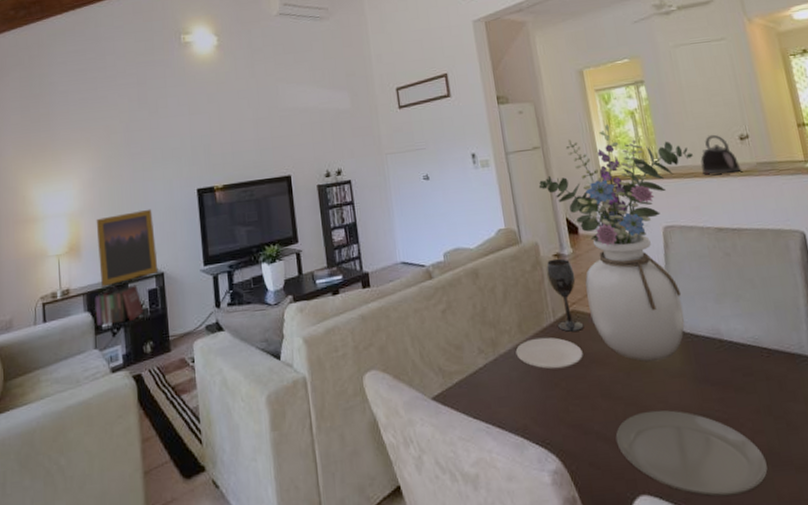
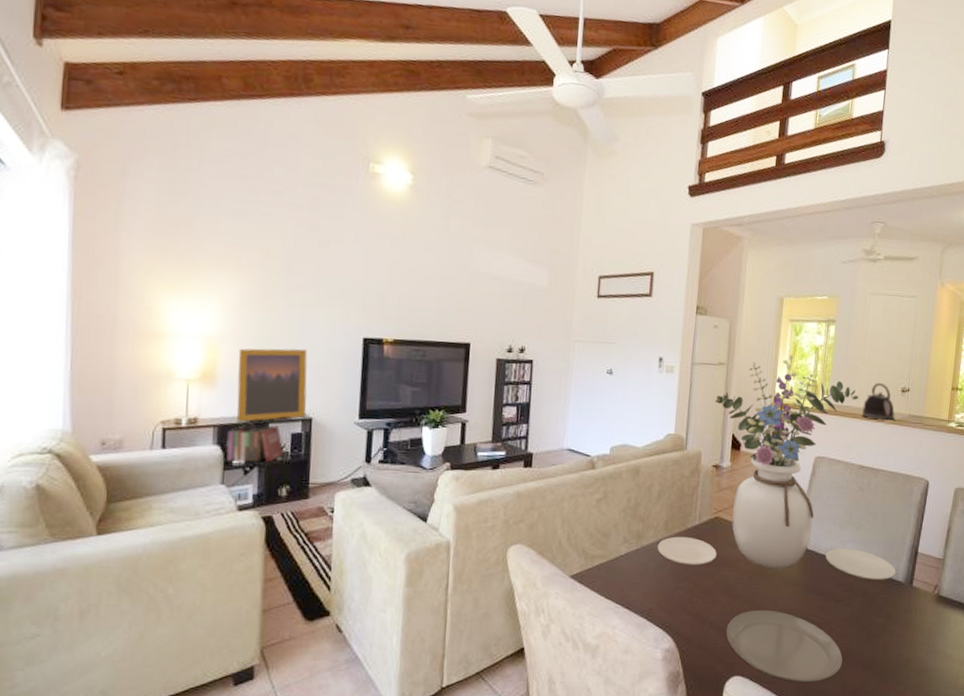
wine glass: present [546,258,584,332] -> none [701,469,728,535]
plate: none [707,324,800,359] -> present [825,548,896,580]

